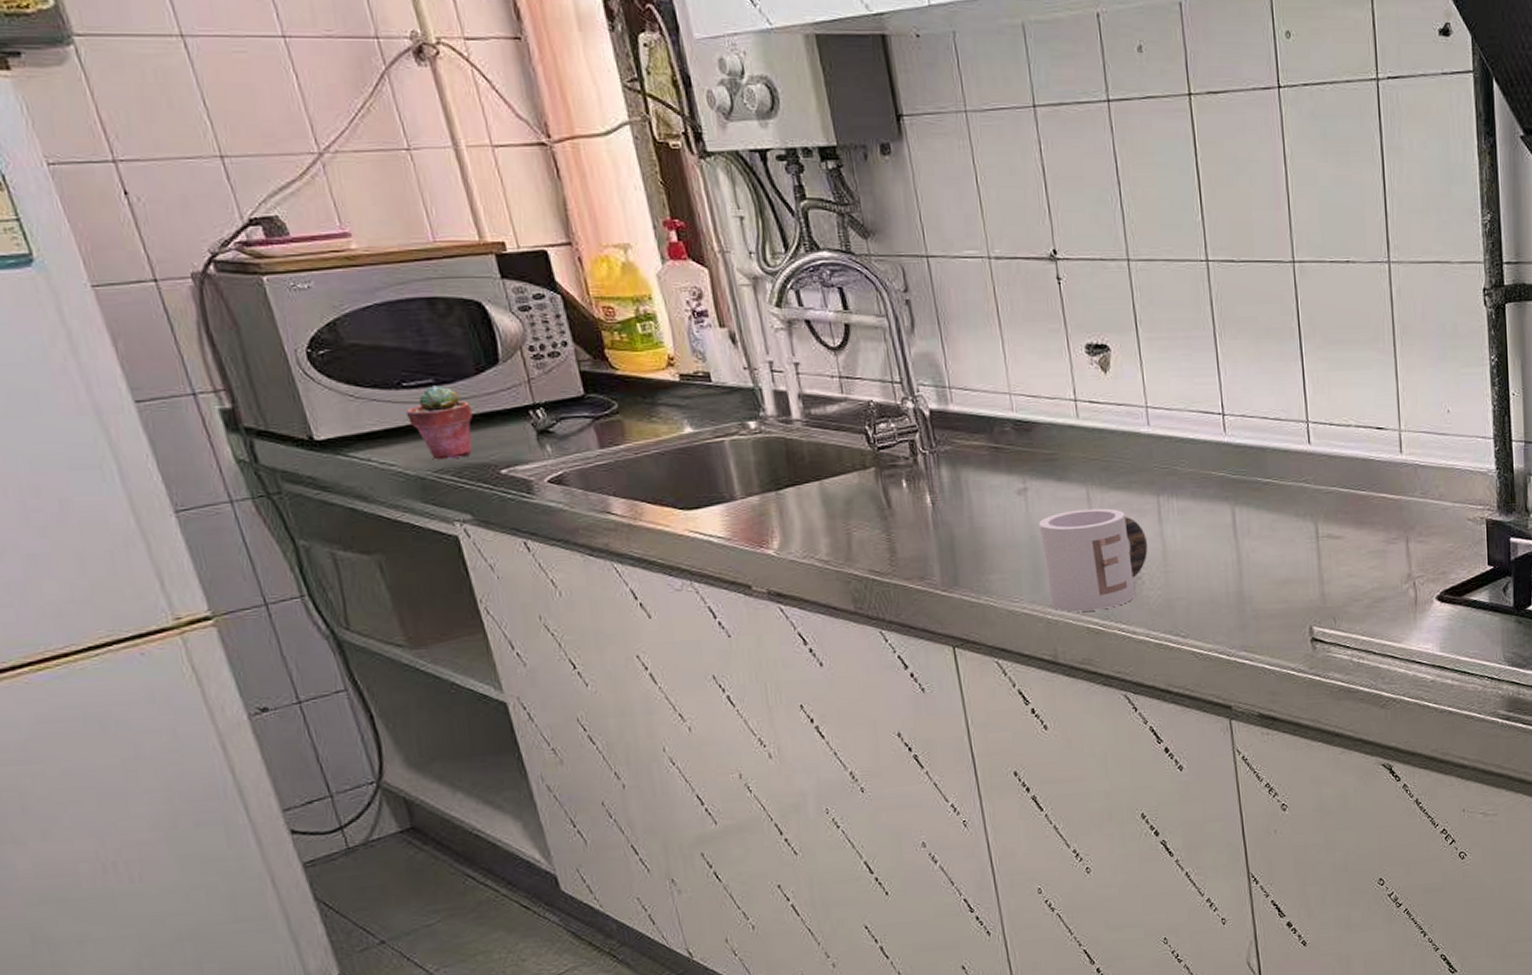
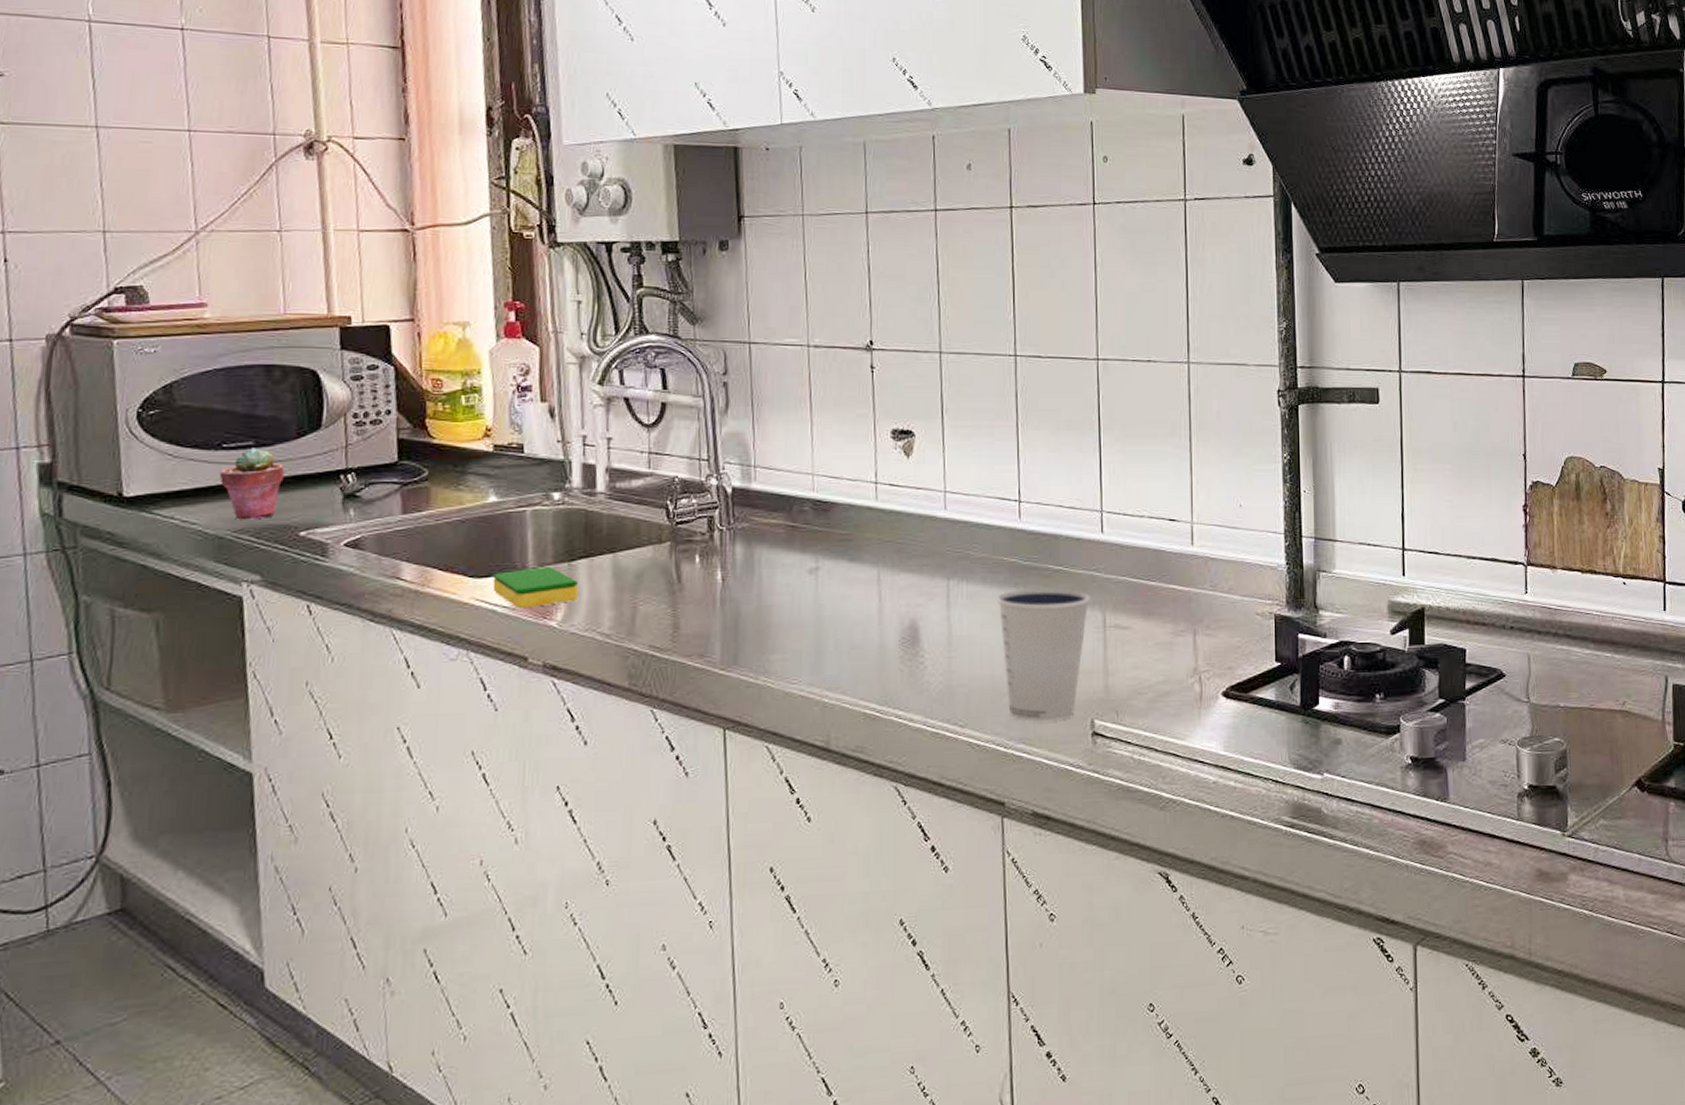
dish sponge: none [703,495,792,539] -> present [492,566,579,609]
mug: present [1039,508,1148,612] -> none [826,590,934,696]
dixie cup: none [1208,500,1302,631] -> present [996,587,1090,722]

